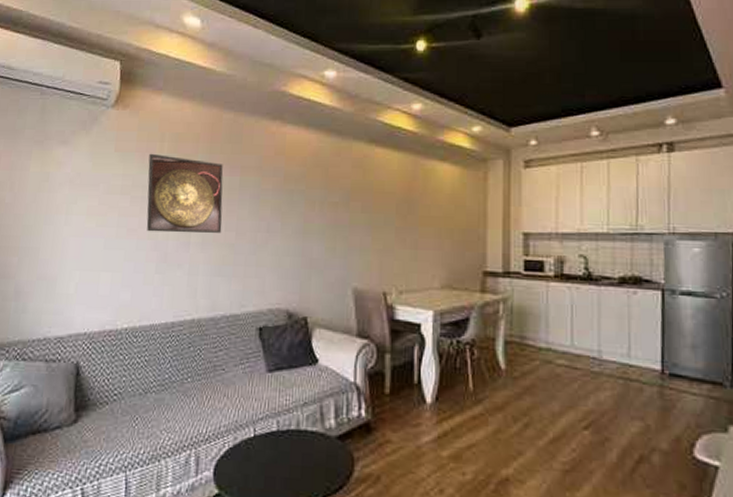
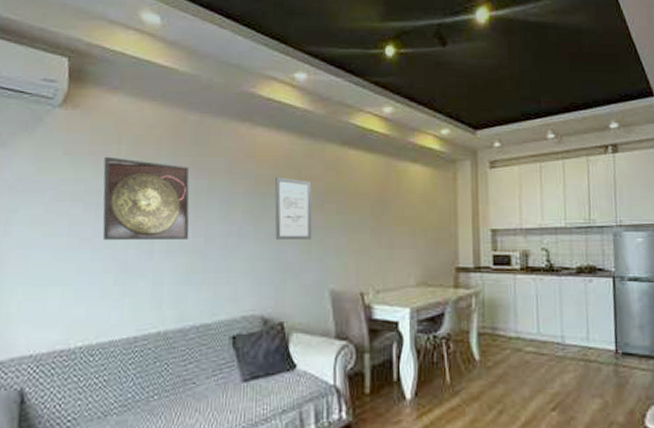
wall art: none [301,174,338,237] -> present [275,177,312,239]

